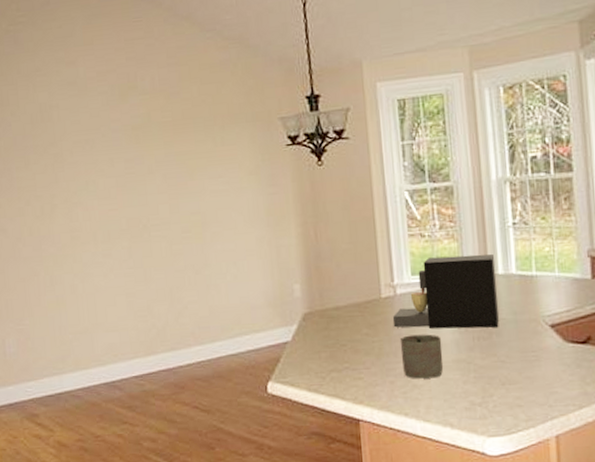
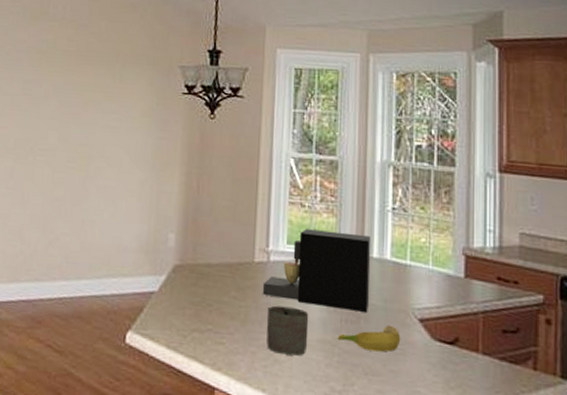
banana: none [471,335,534,362] -> present [337,325,401,352]

